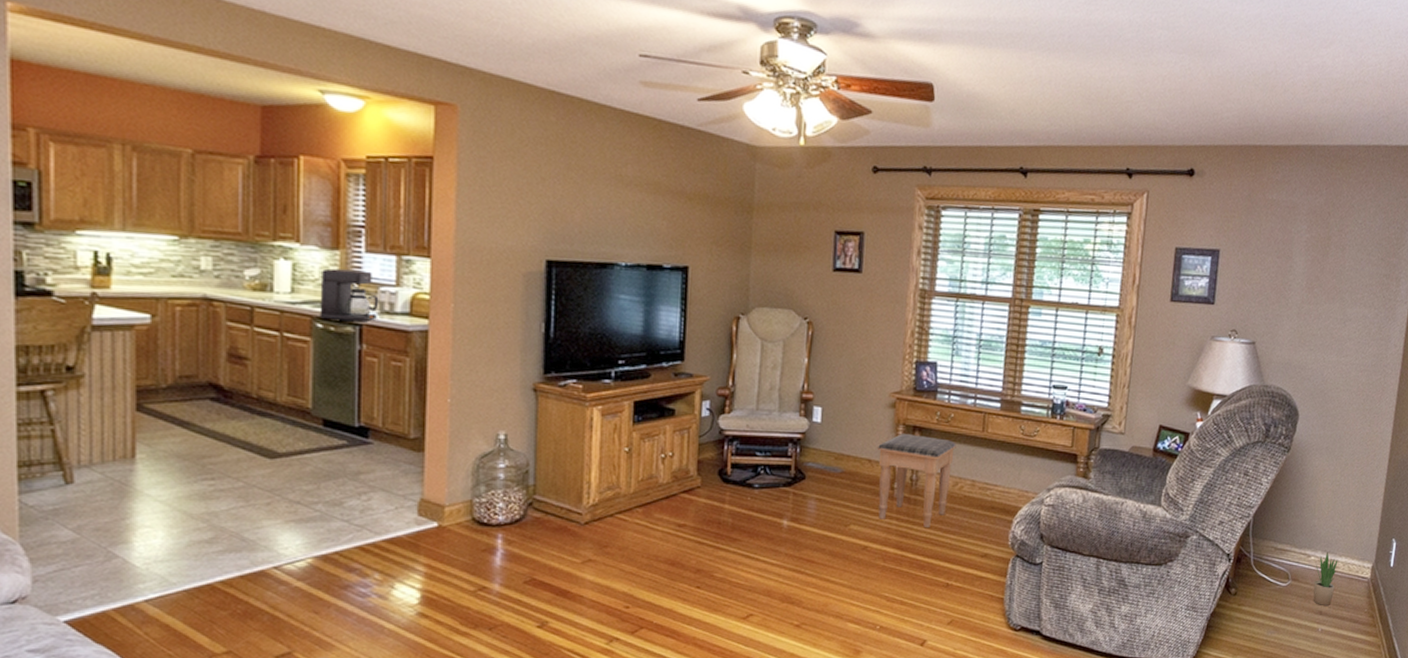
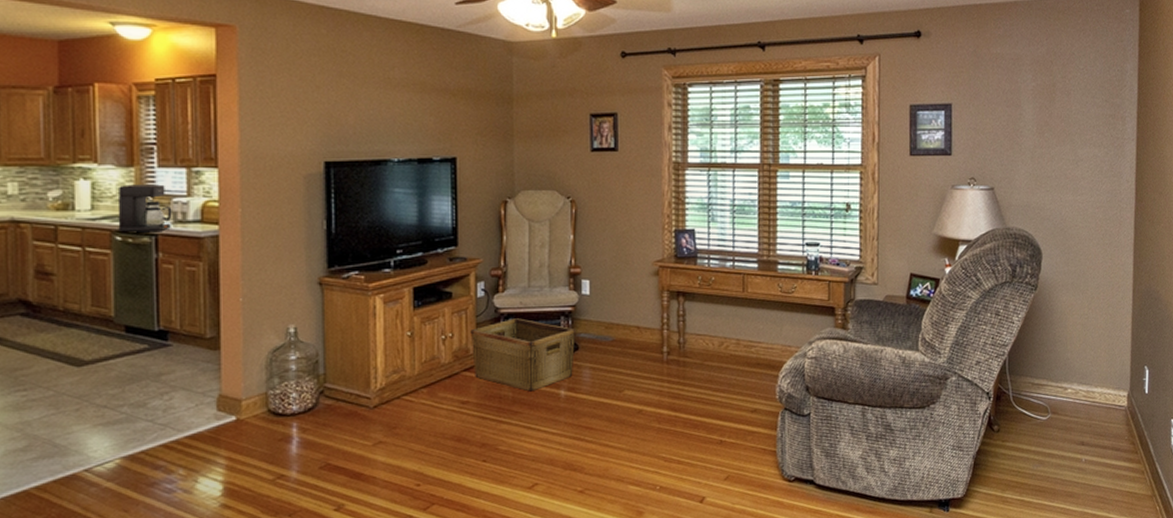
hamper: none [692,441,804,519] -> present [470,318,576,392]
footstool: present [878,434,956,527] -> none [645,299,719,387]
potted plant: present [1313,552,1338,607] -> none [1072,383,1094,437]

